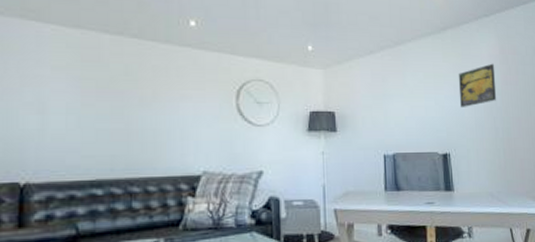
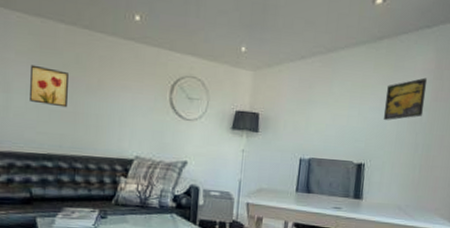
wall art: none [71,80,117,125] -> present [30,64,68,108]

